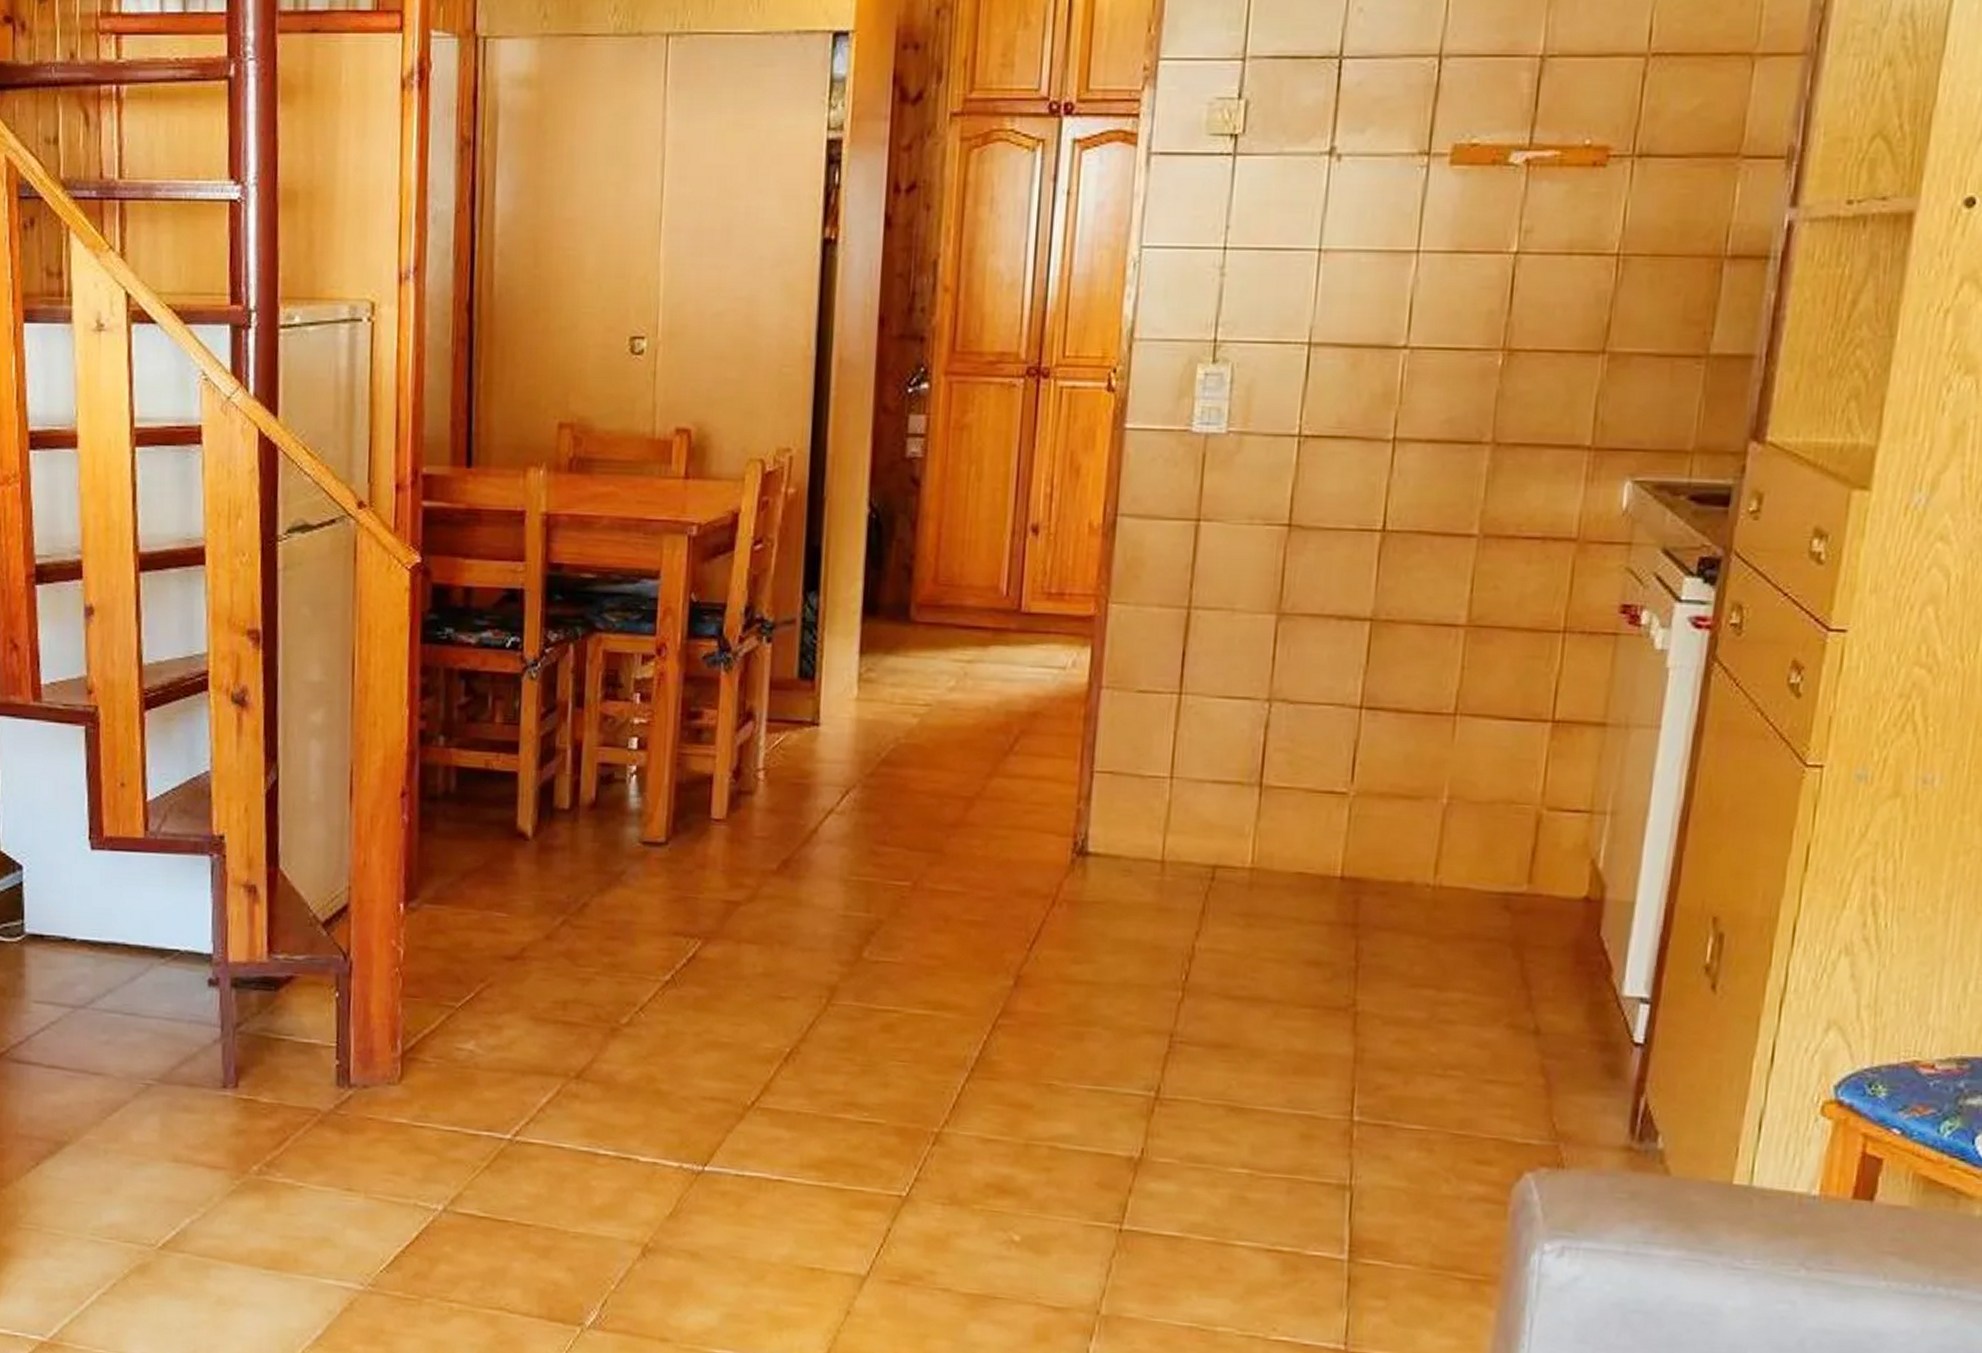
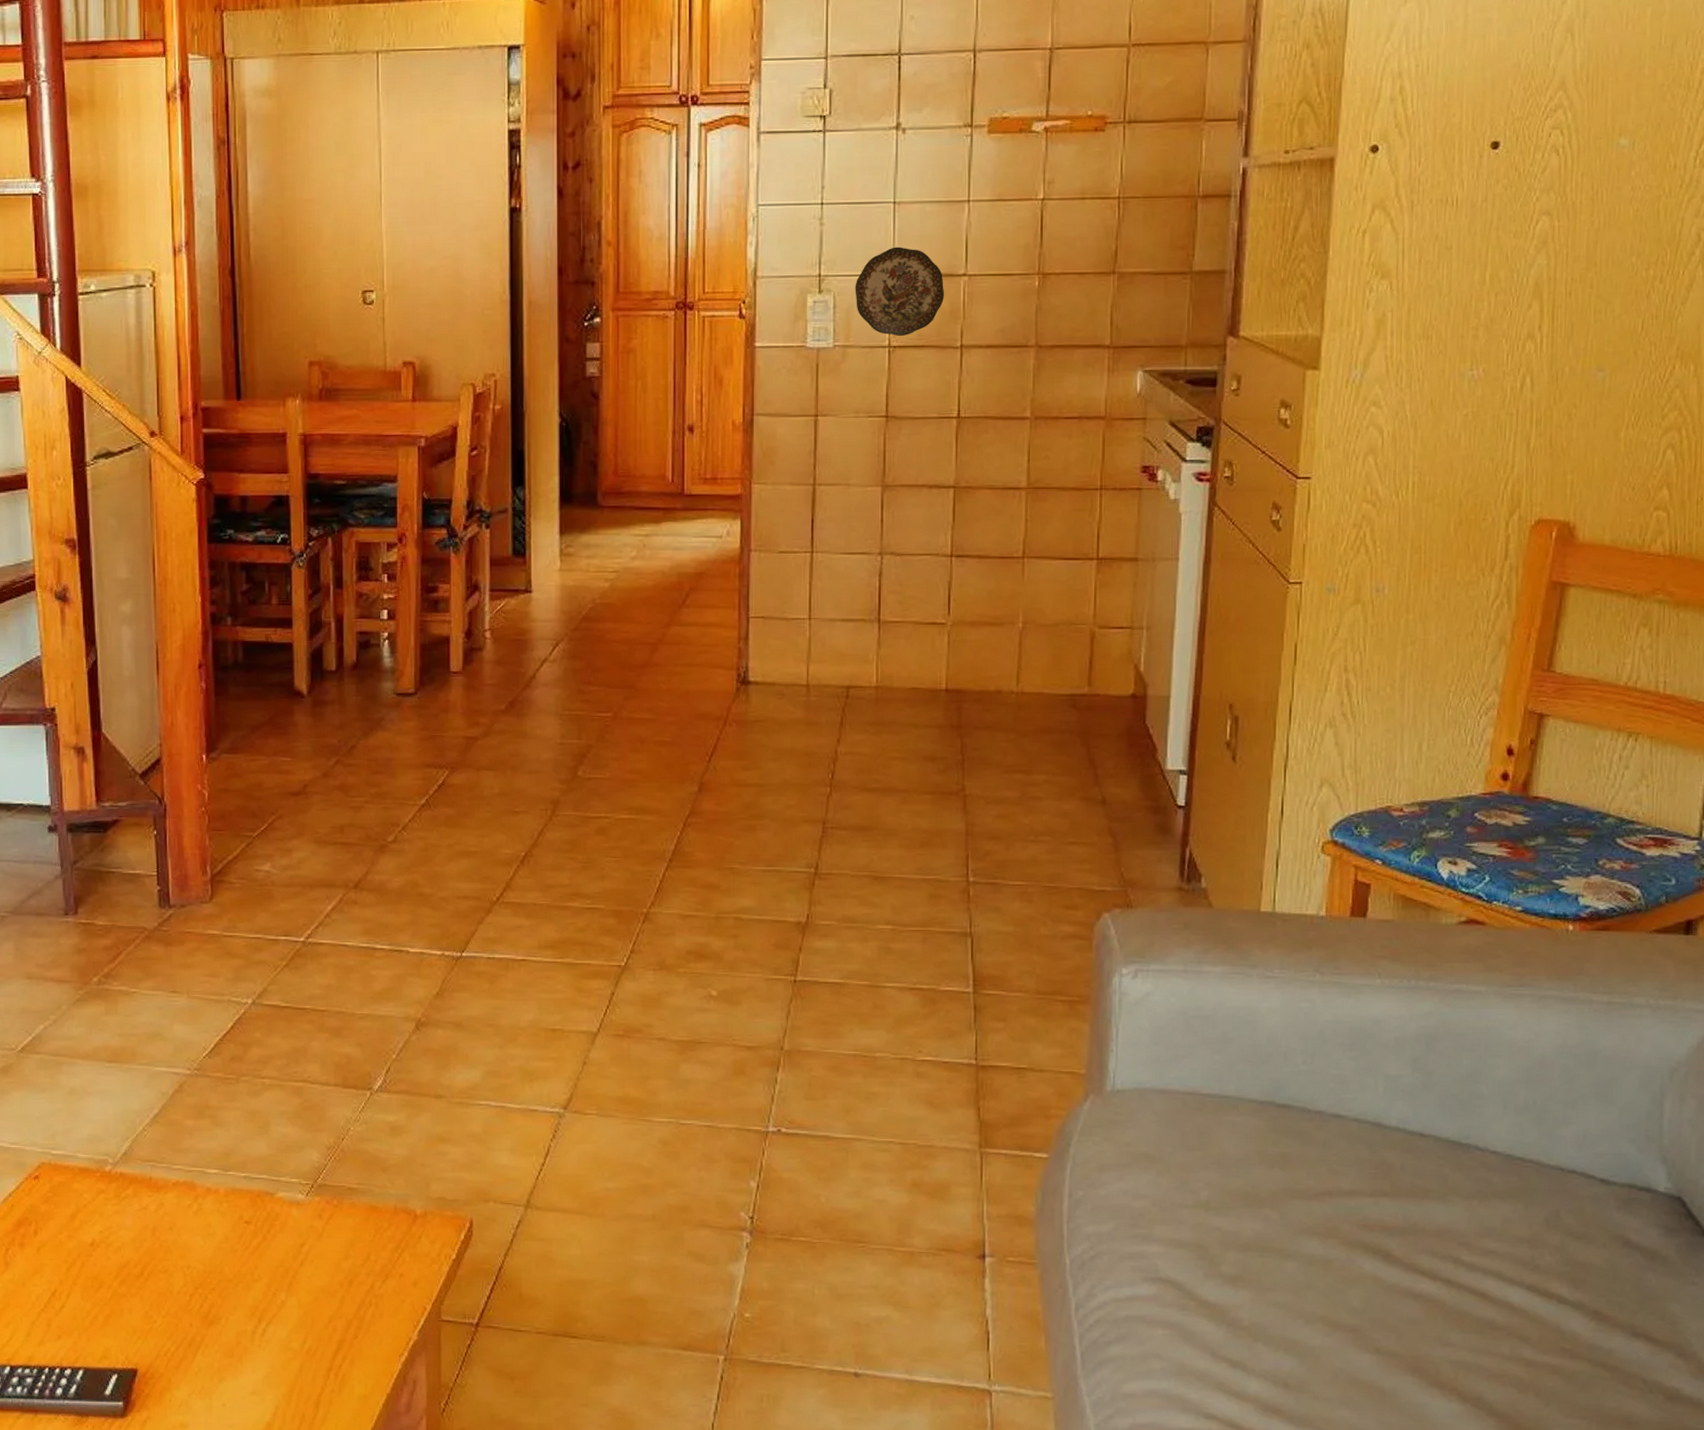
decorative plate: none [1259,307,1378,424] -> present [855,247,945,337]

